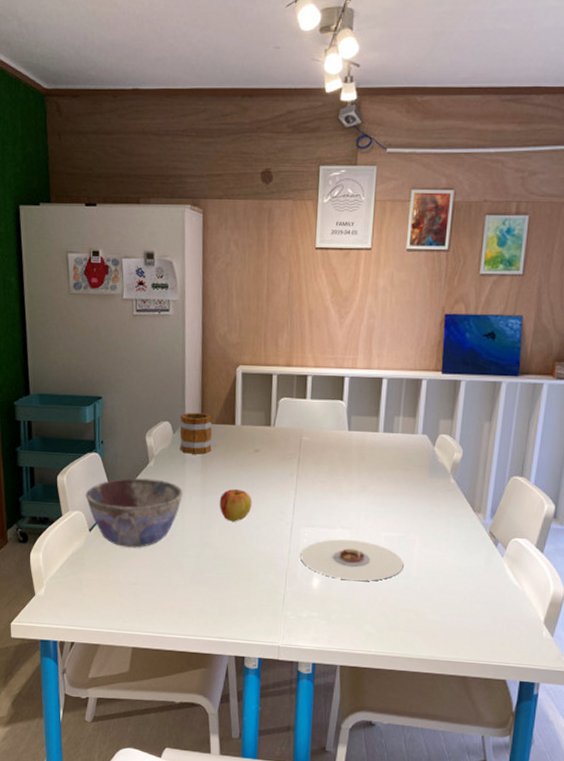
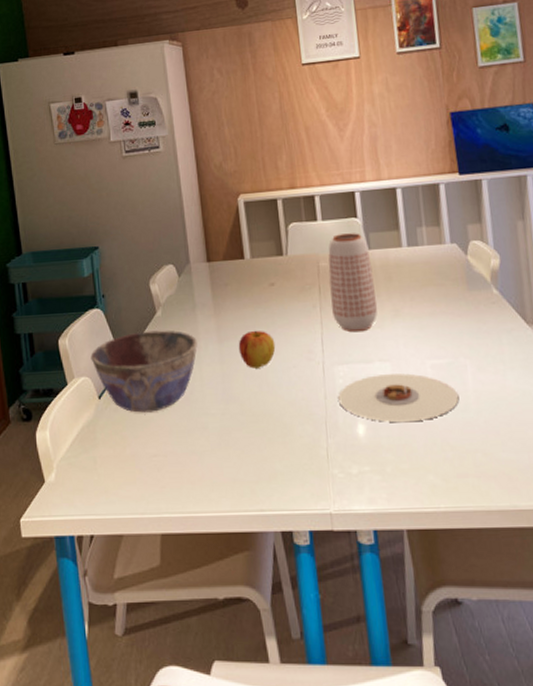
mug: present [179,412,212,454] -> none [184,250,223,298]
vase: none [306,413,349,502] -> present [328,233,378,333]

